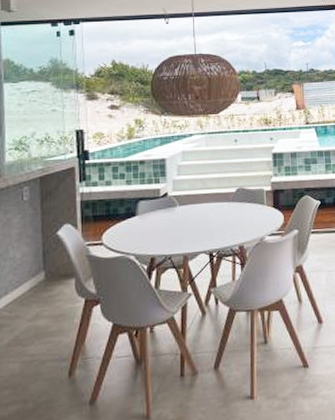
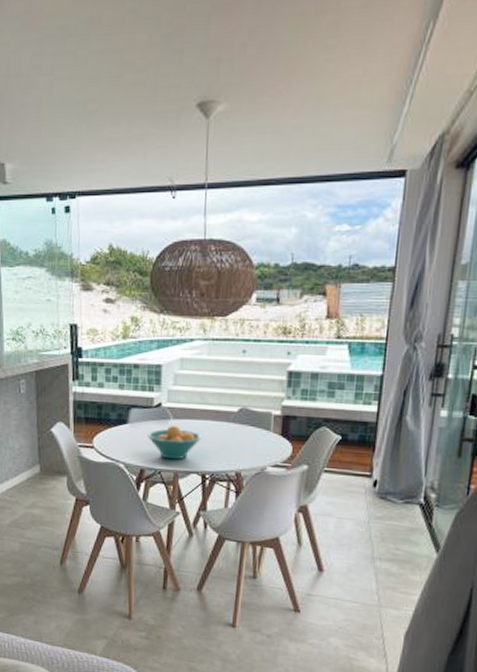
fruit bowl: none [156,211,207,244] -> present [147,424,203,460]

